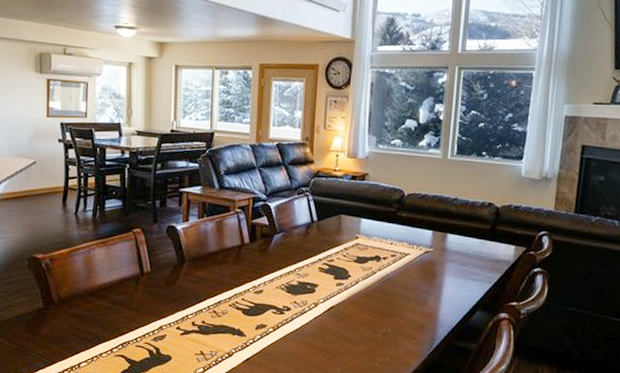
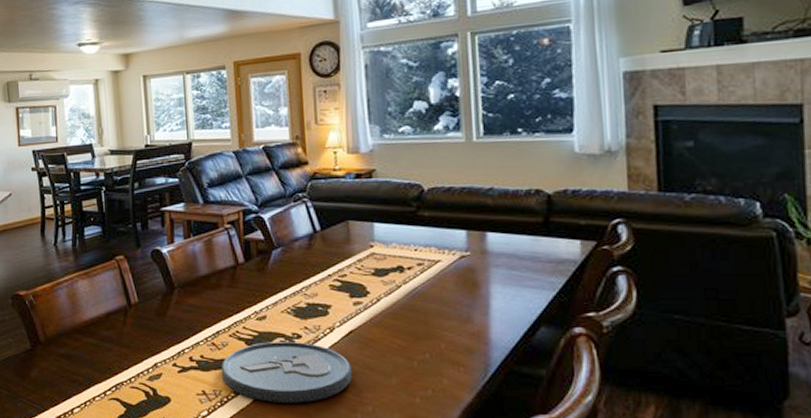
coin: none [218,312,328,365] -> present [221,342,352,403]

